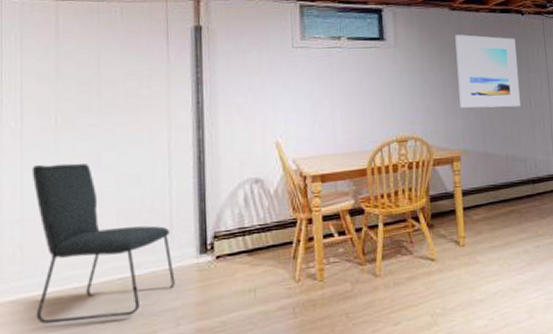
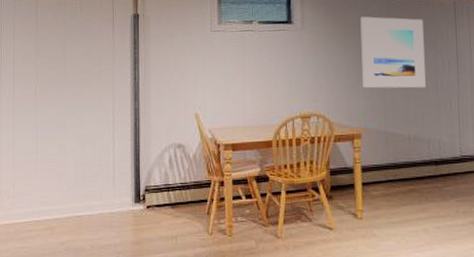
chair: present [31,163,175,324] -> none [20,124,116,245]

